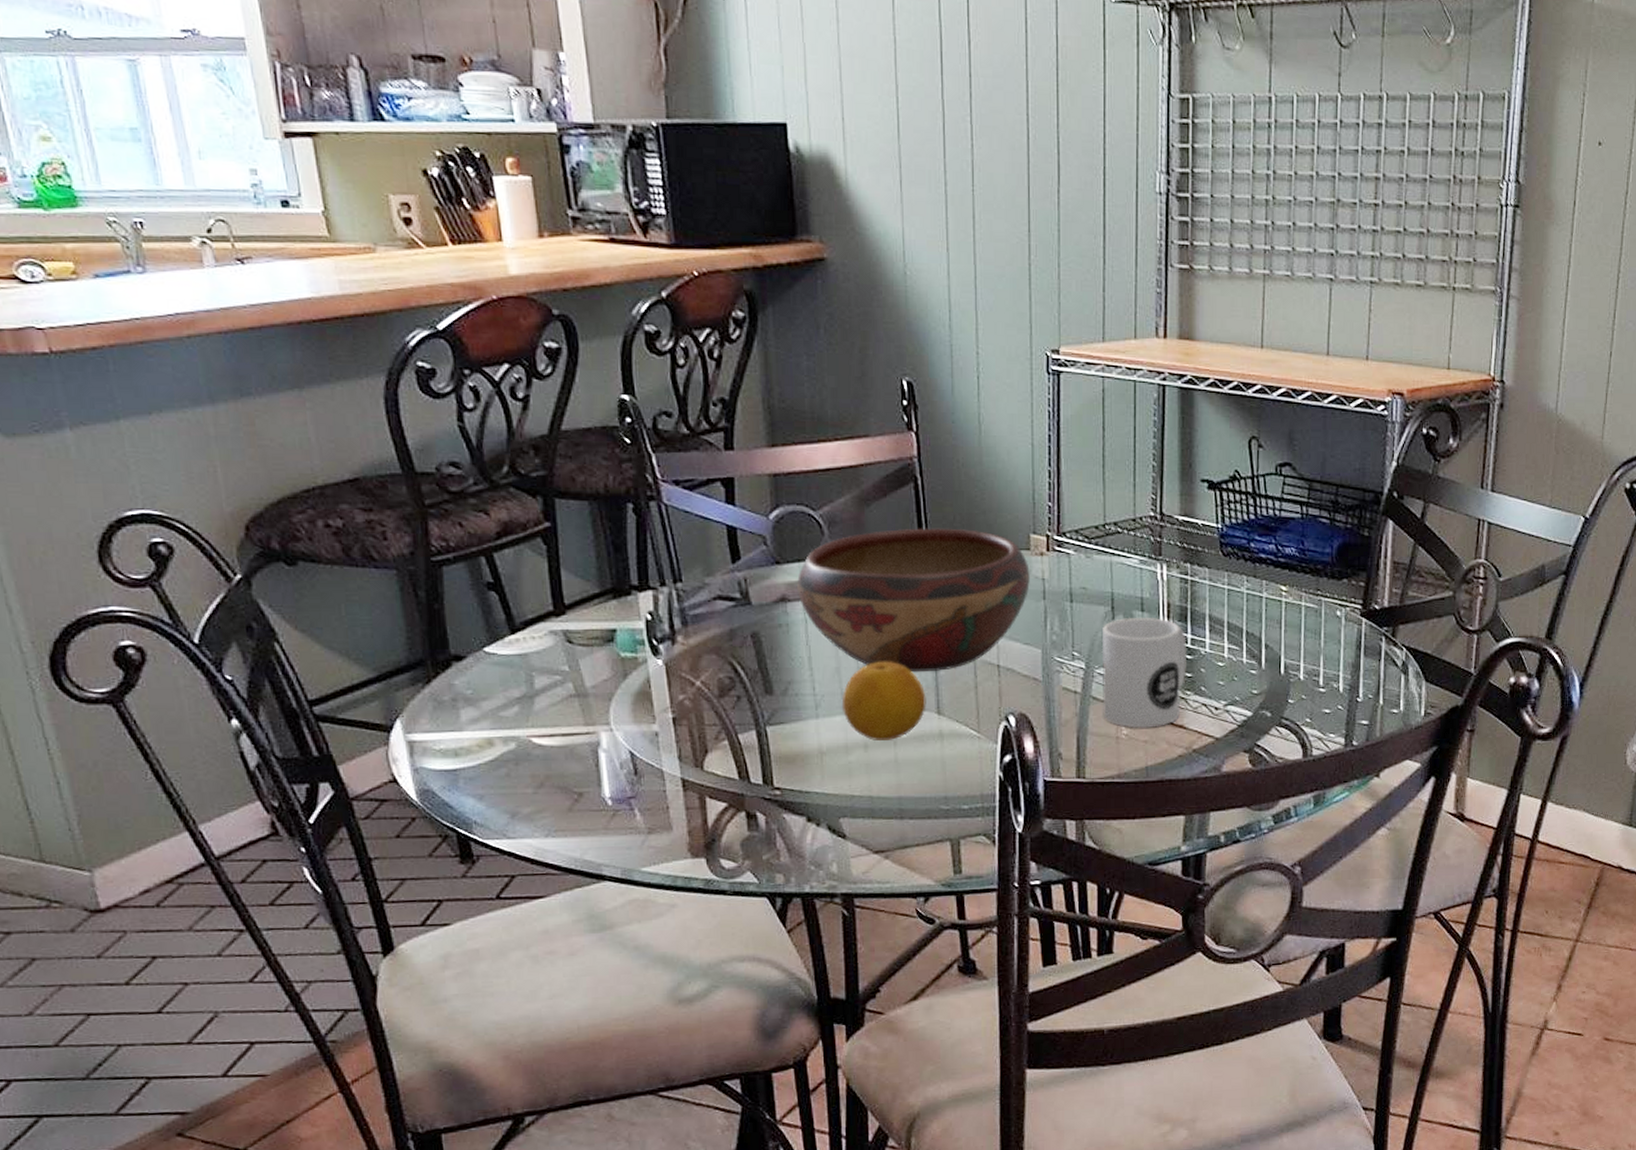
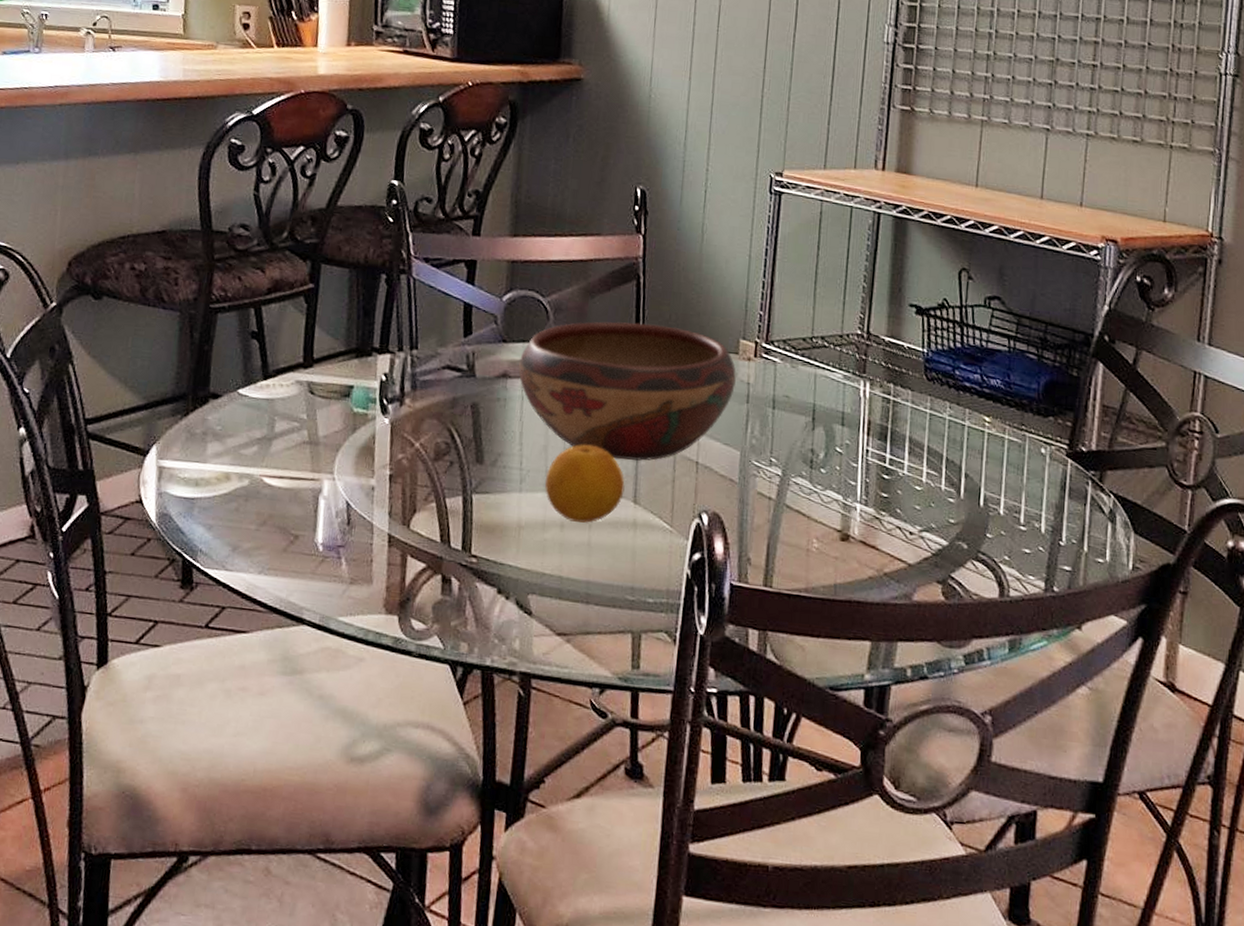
mug: present [1101,617,1188,728] -> none [795,429,885,544]

